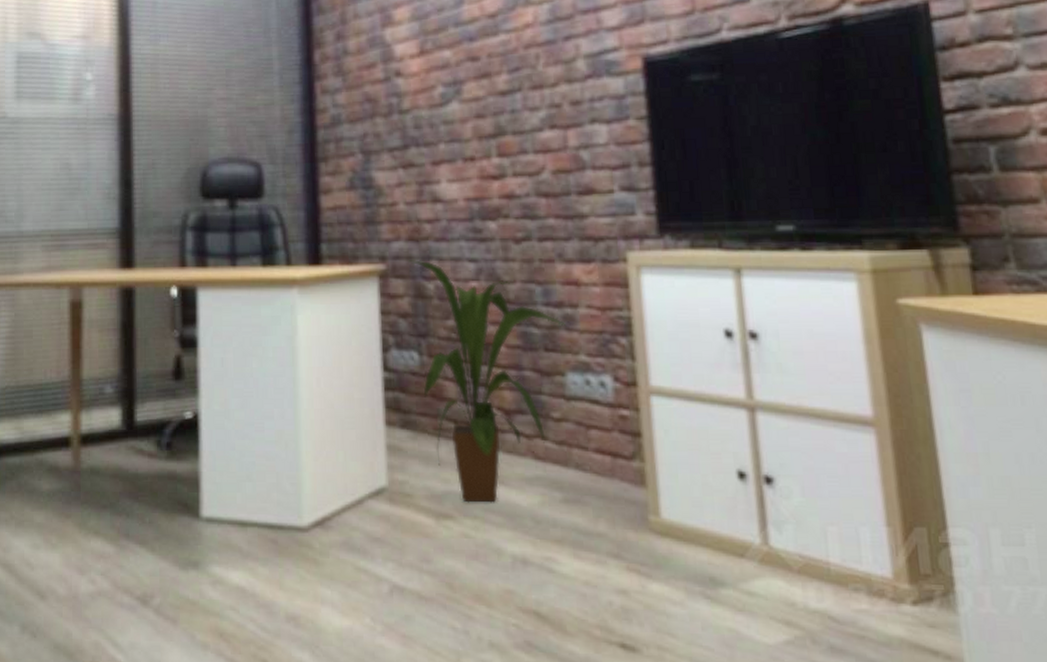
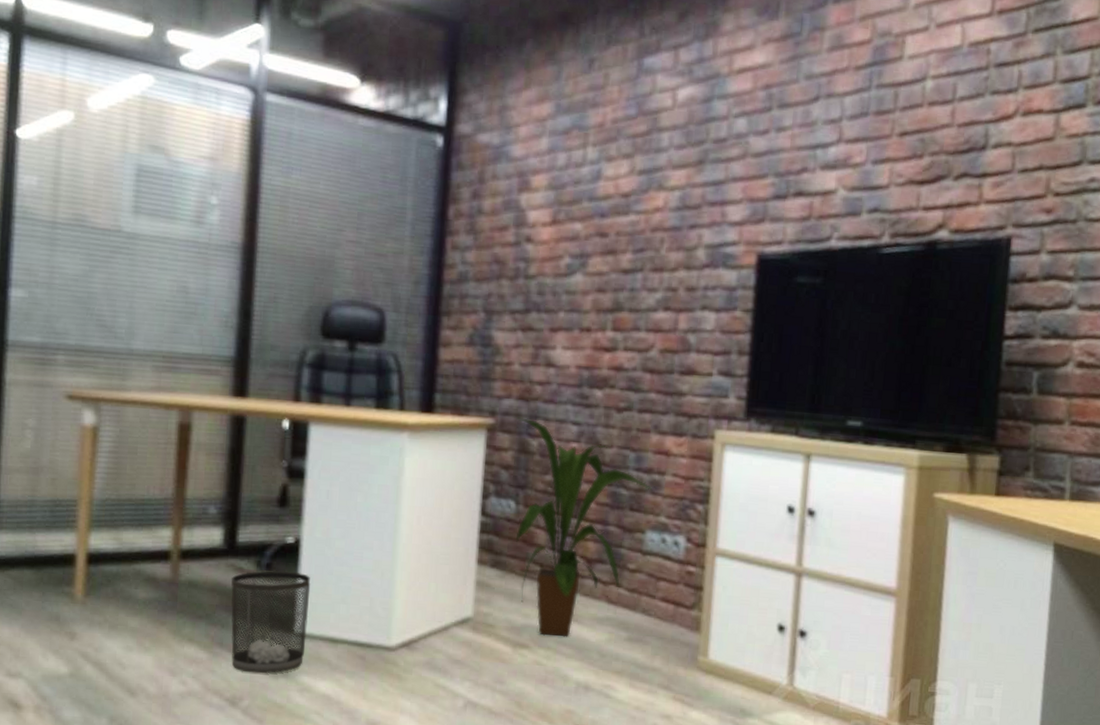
waste bin: none [132,449,214,566] -> present [231,570,311,674]

